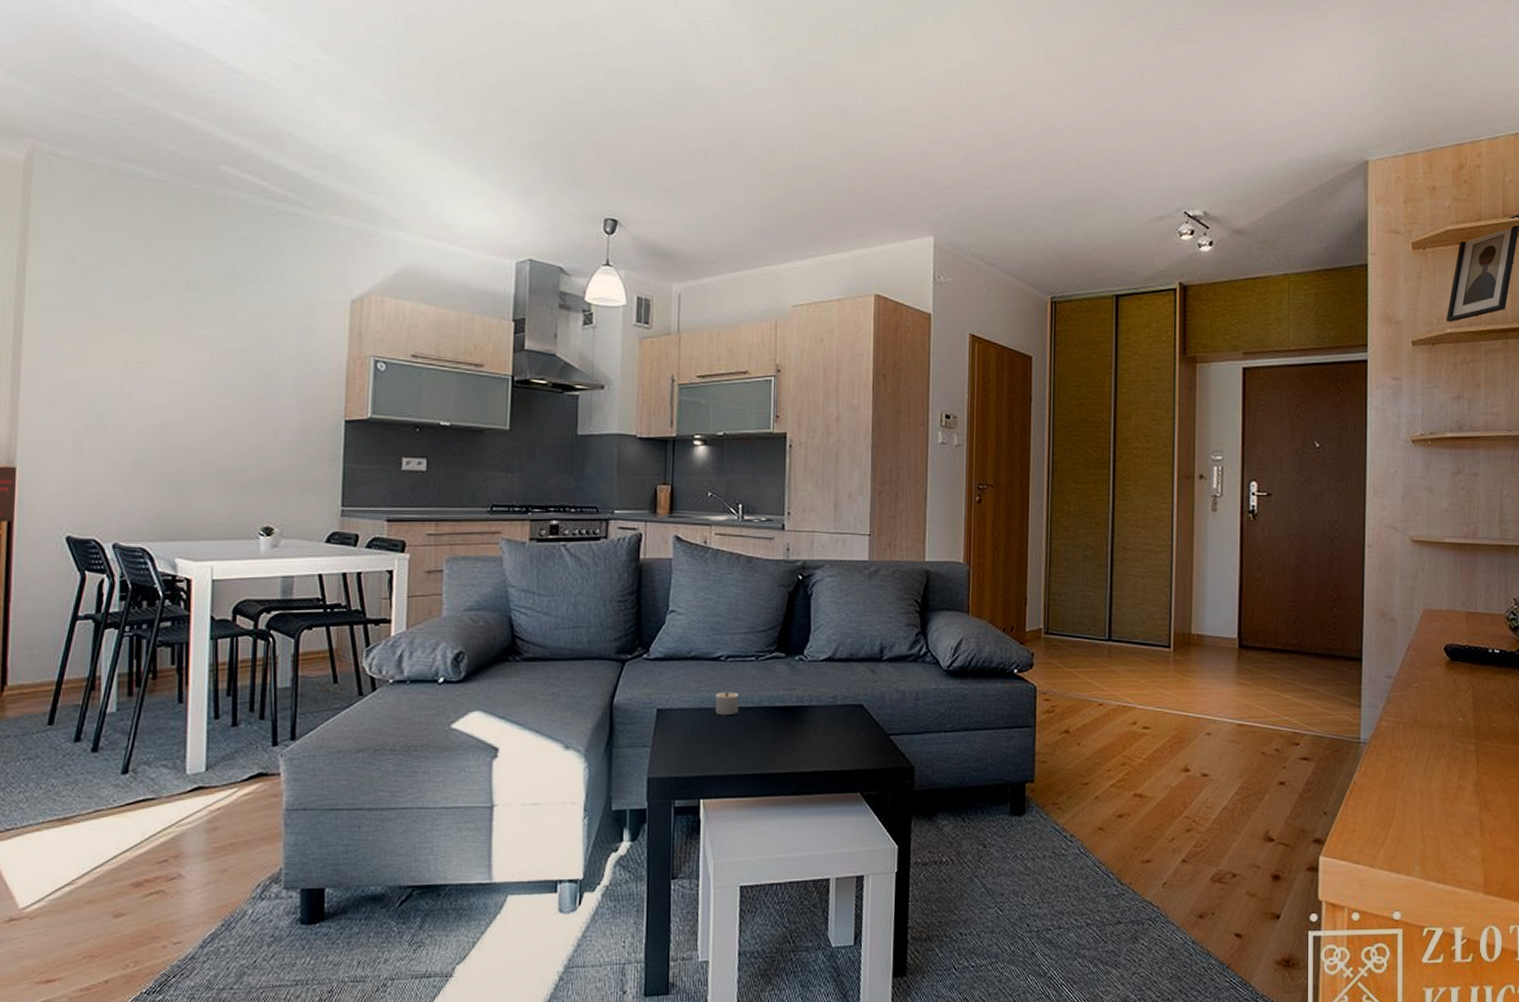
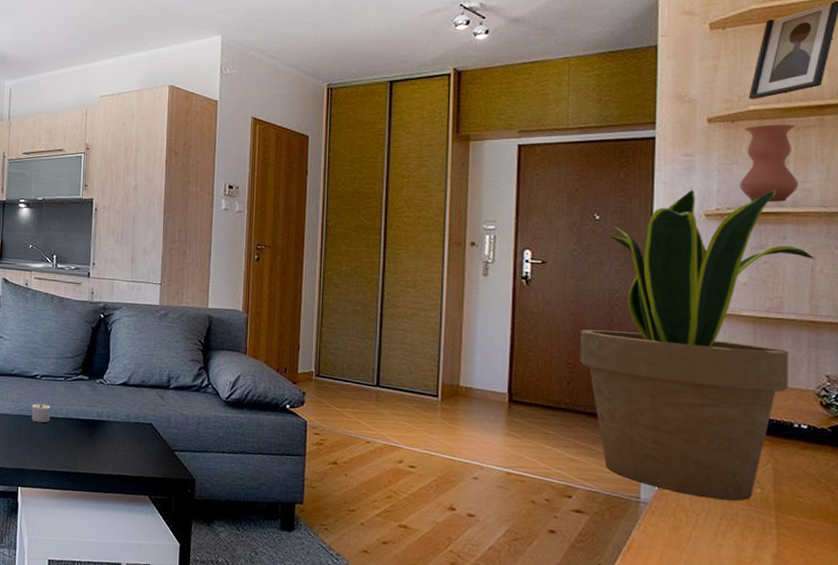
potted plant: none [1304,413,1503,732] -> present [580,189,815,501]
vase: none [1440,347,1489,427] -> present [739,124,799,203]

